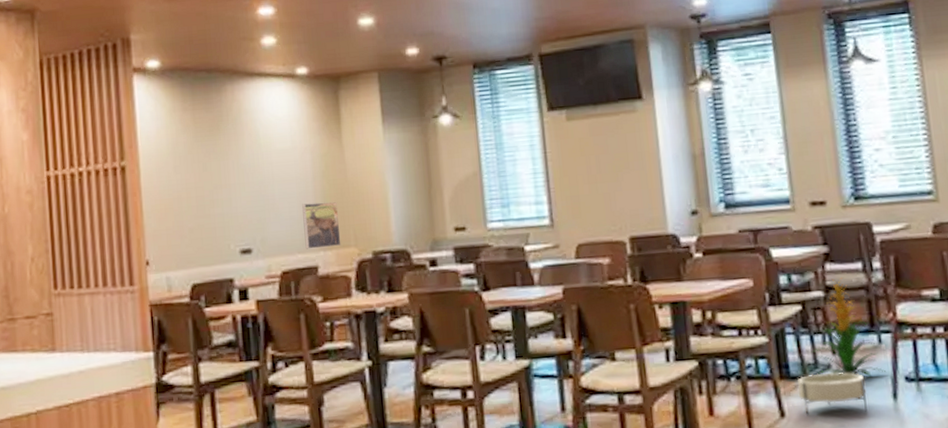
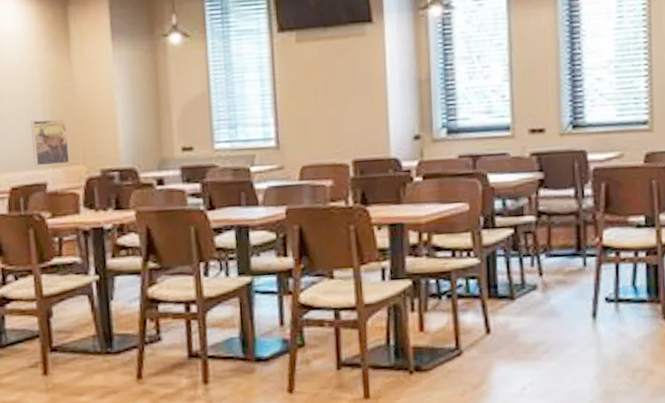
planter: present [797,372,868,416] -> none [504,293,568,333]
indoor plant: present [812,278,886,377] -> none [520,203,588,297]

